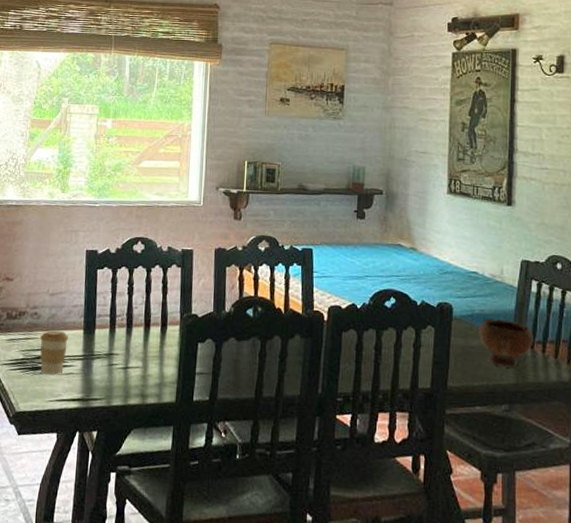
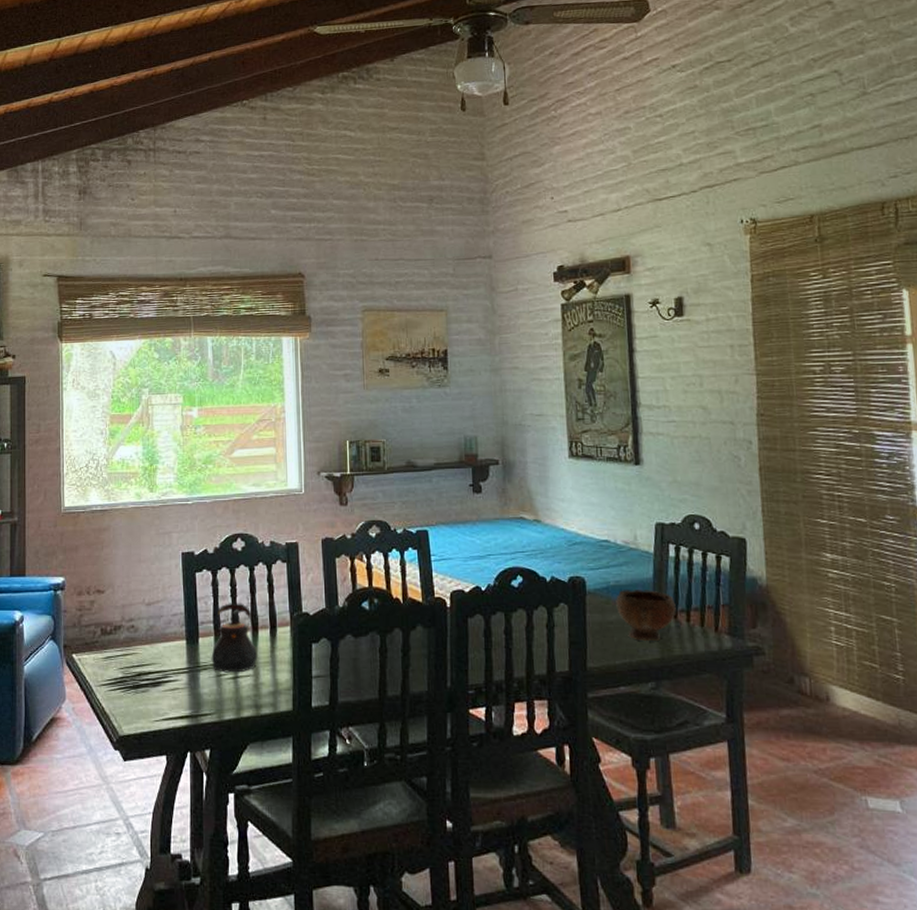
coffee cup: present [39,330,69,375] -> none [138,644,171,692]
teapot: none [105,299,148,364] -> present [211,603,258,673]

